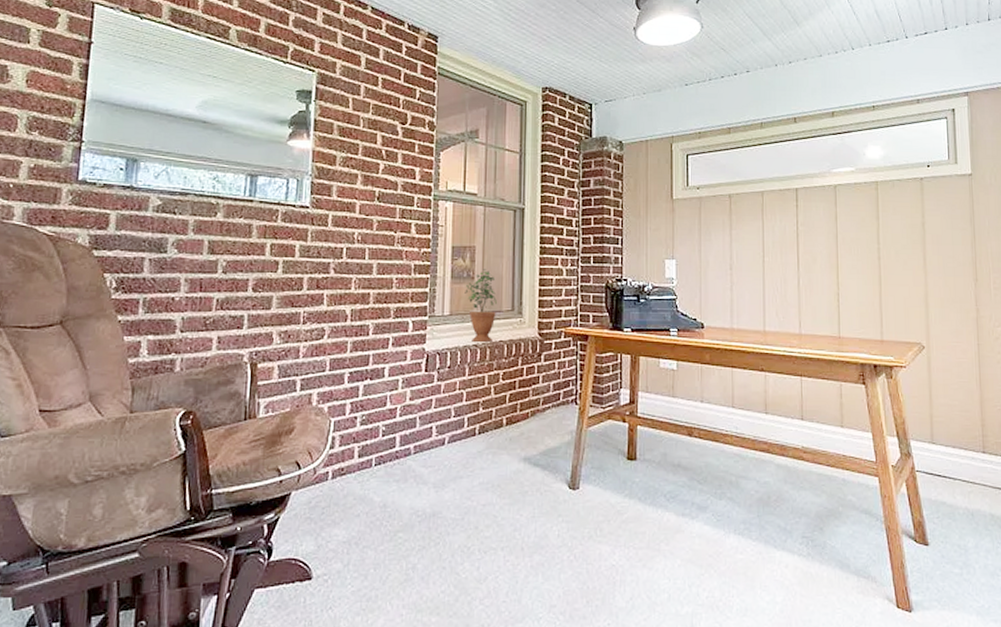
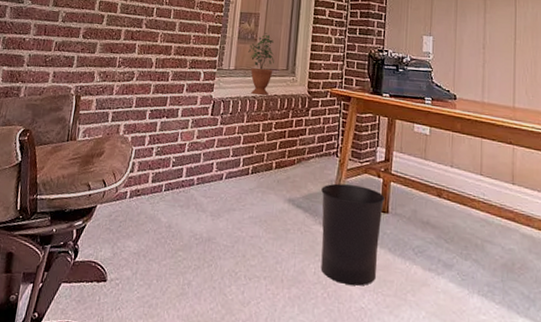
waste bin: none [561,434,632,542] -> present [321,183,385,286]

